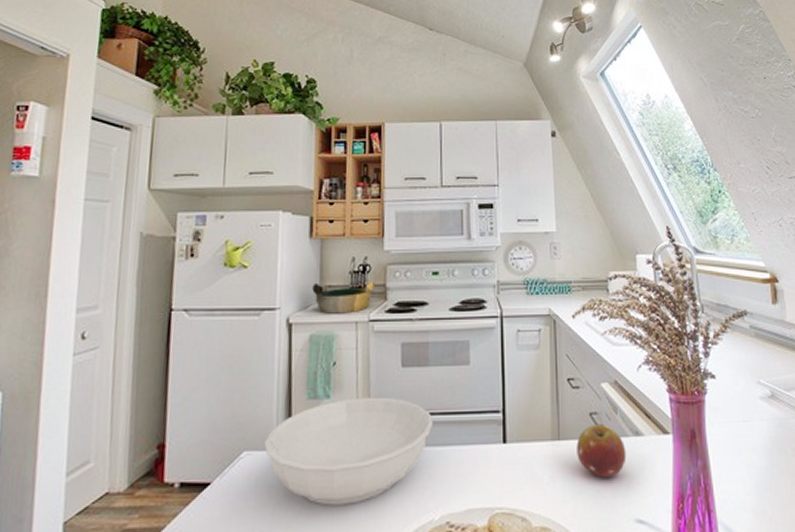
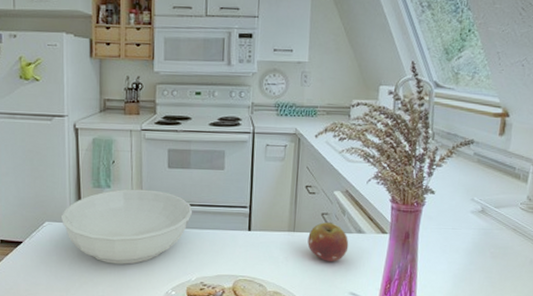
cooking pot: present [312,280,376,314] -> none [94,97,147,123]

